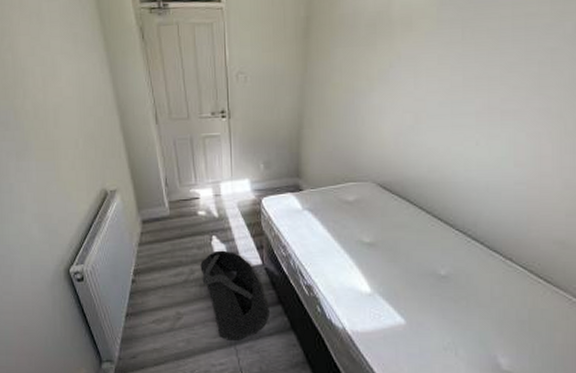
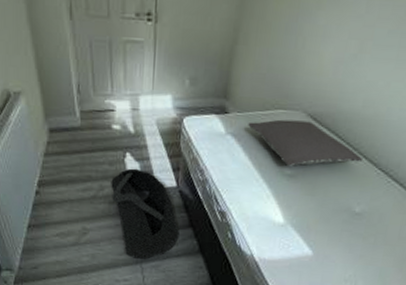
pillow: none [322,190,439,235] -> present [248,119,364,166]

